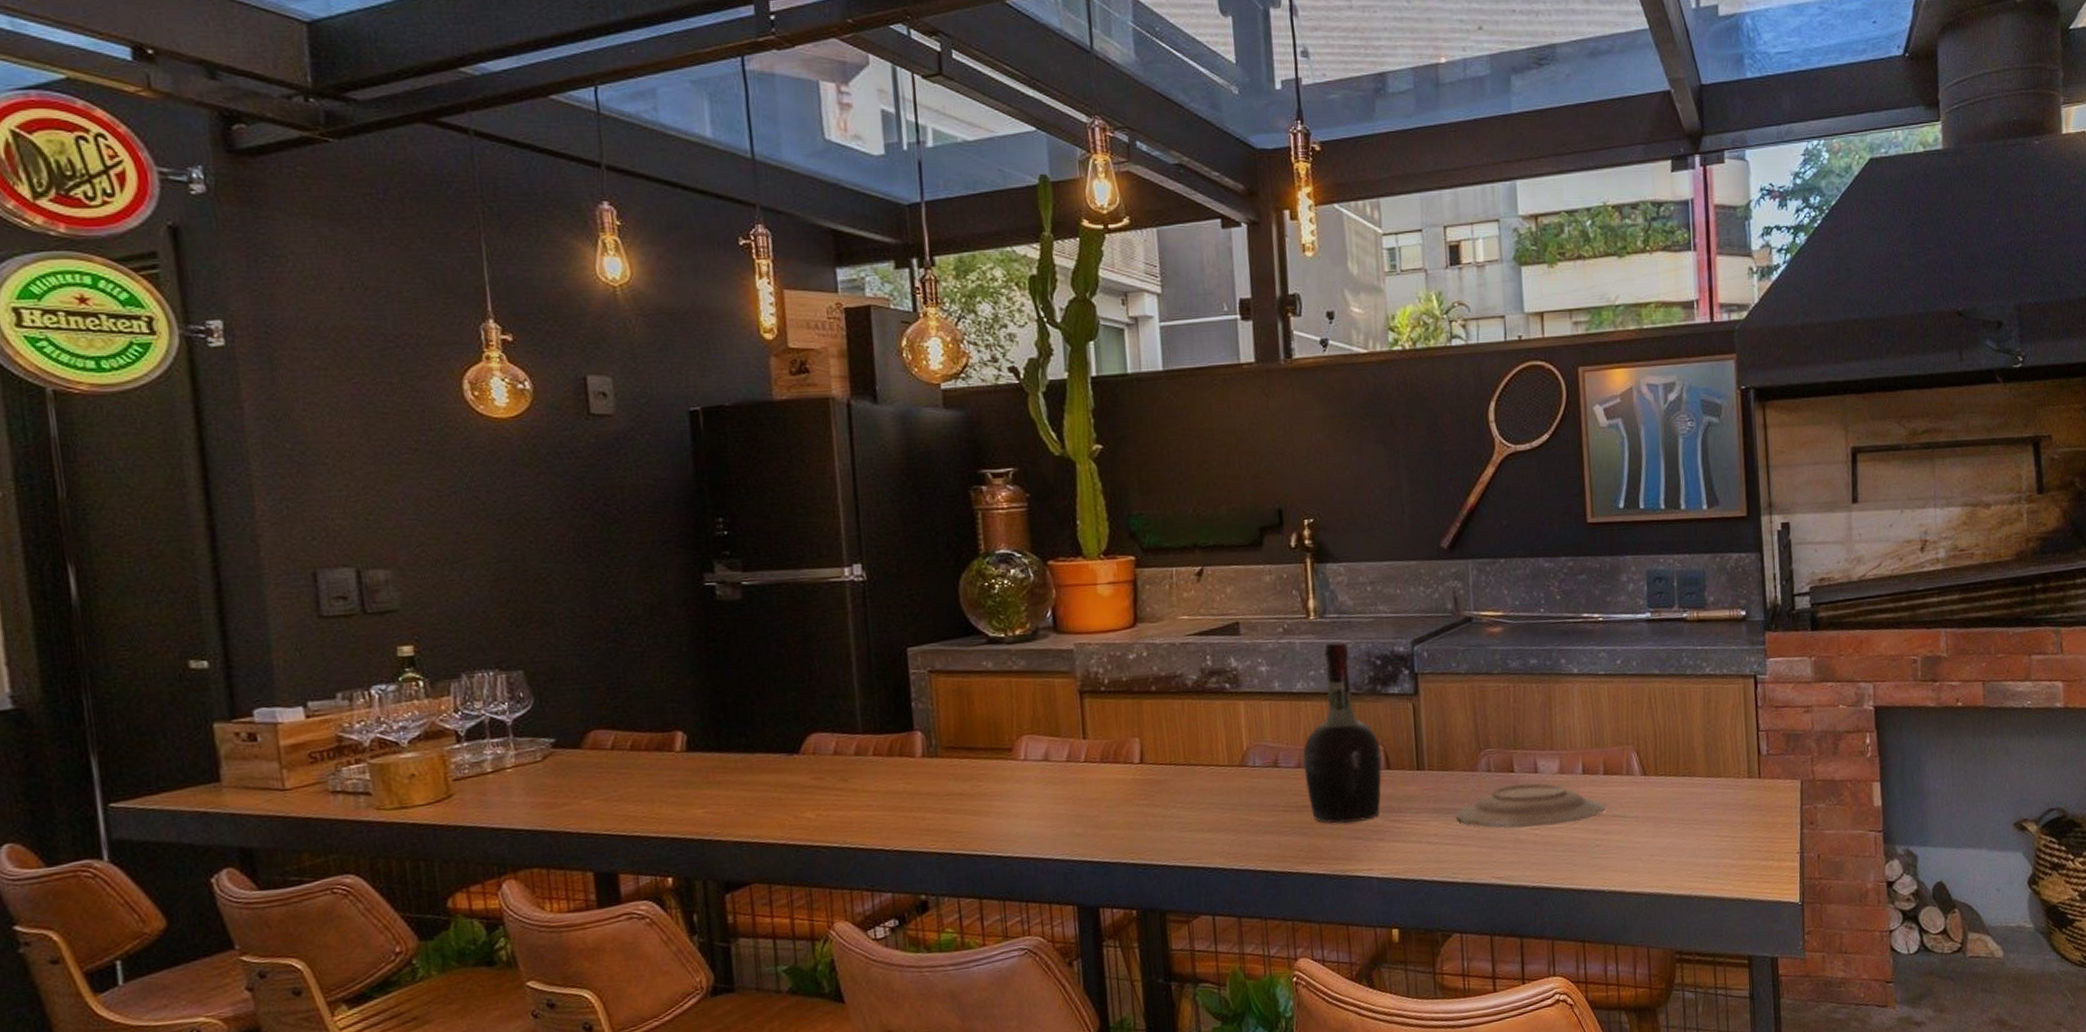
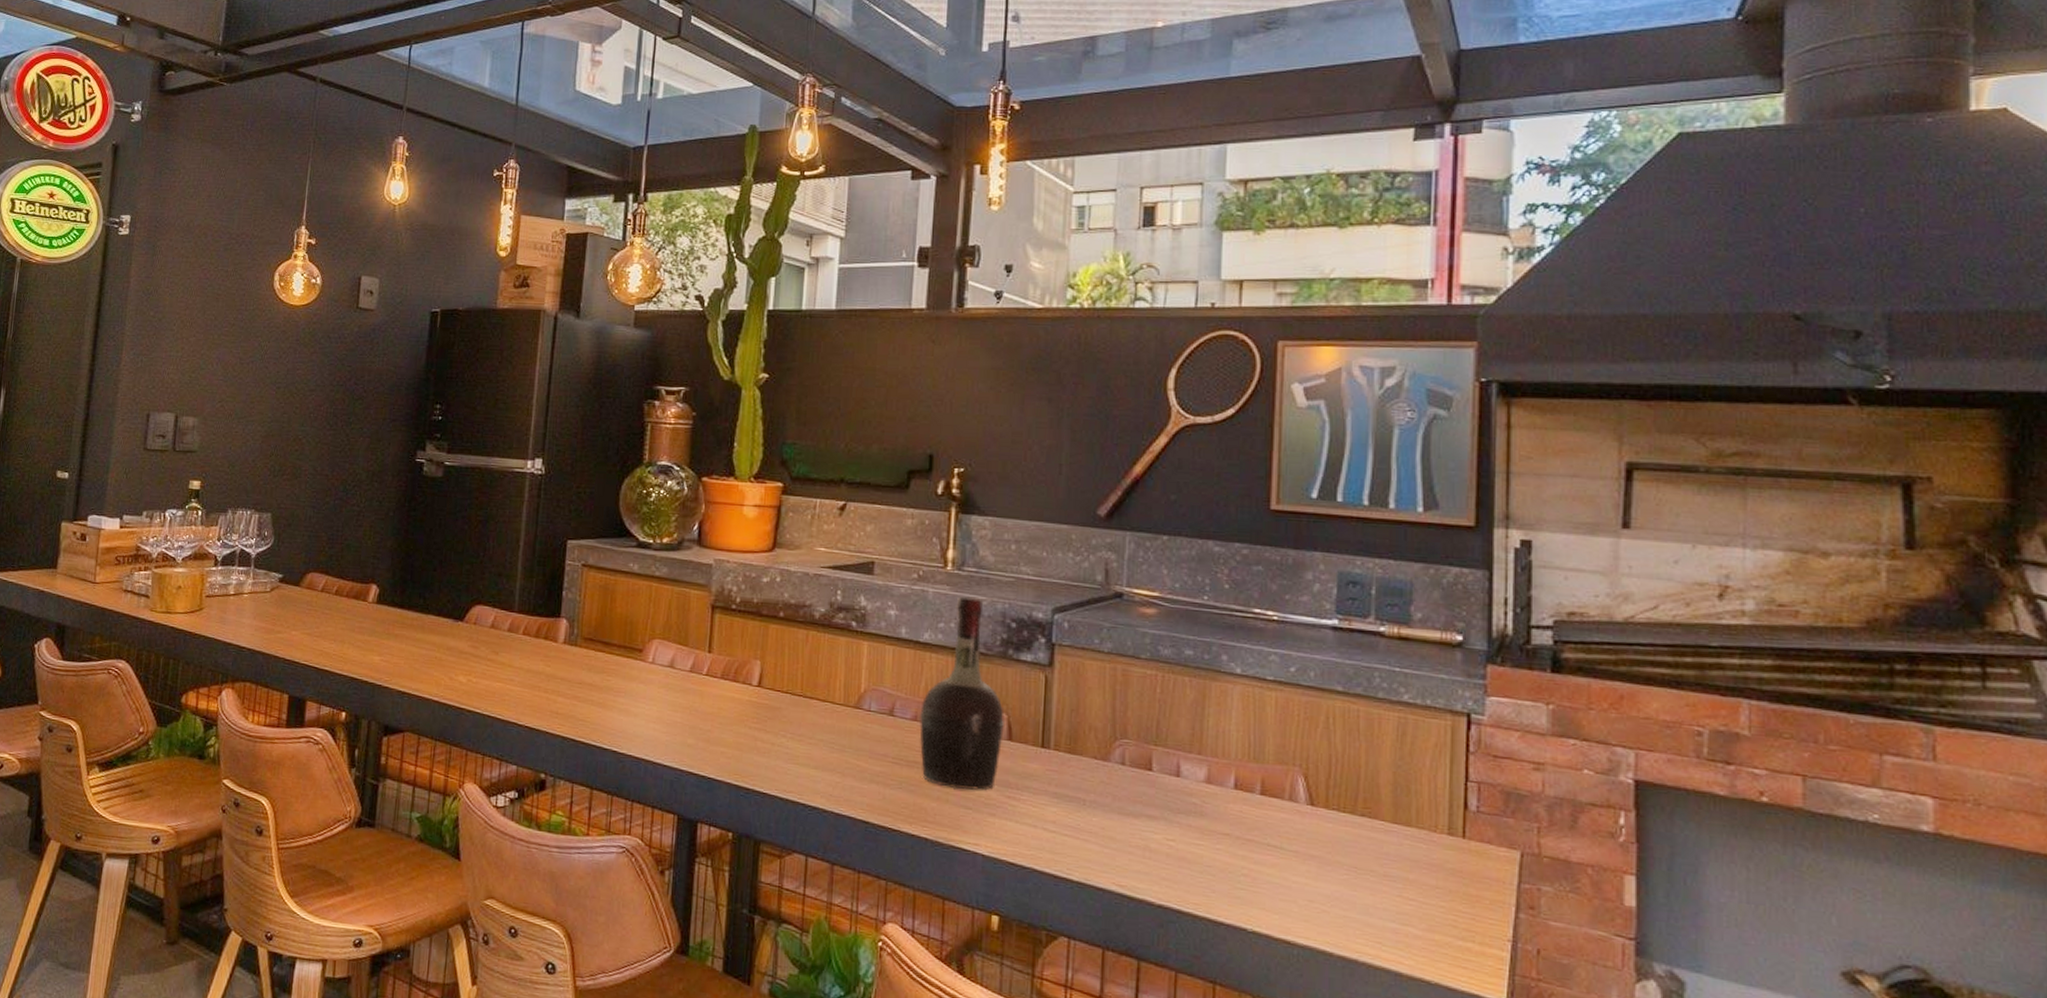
plate: present [1456,783,1605,829] -> none [1079,784,1258,842]

